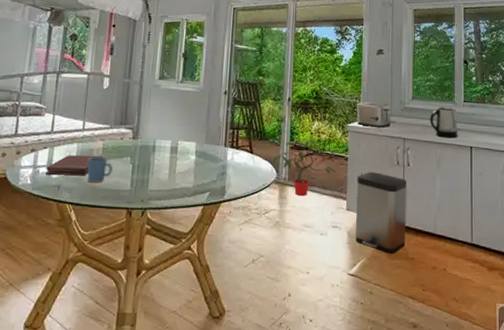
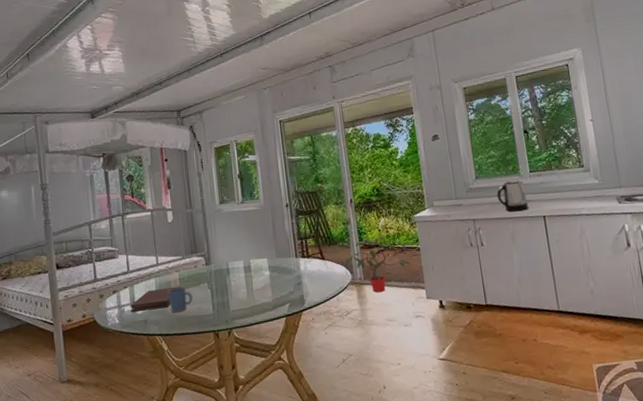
toaster: present [356,101,391,128] -> none [419,187,458,214]
pedal bin: present [356,172,406,254] -> none [432,257,492,334]

